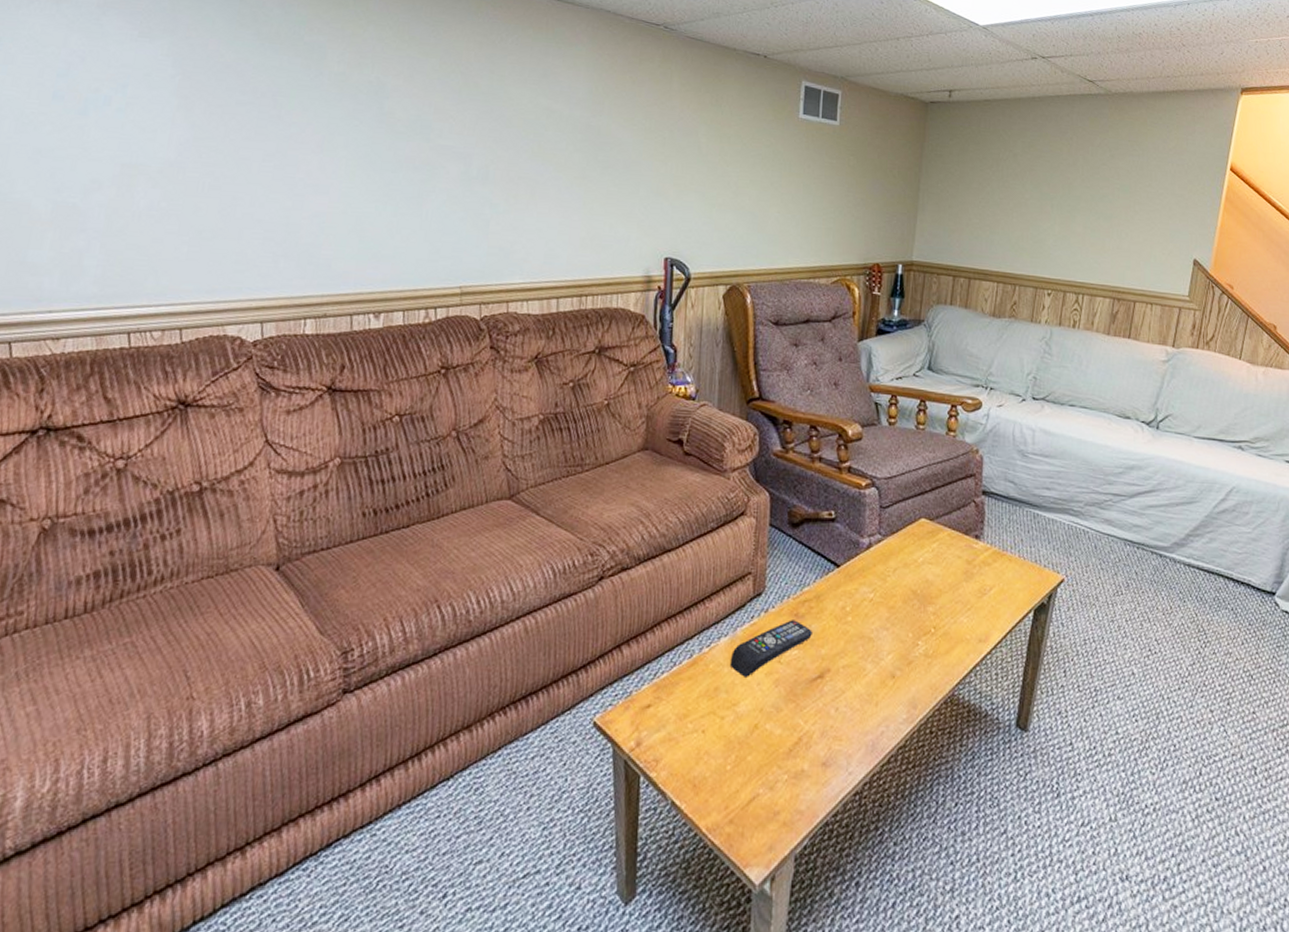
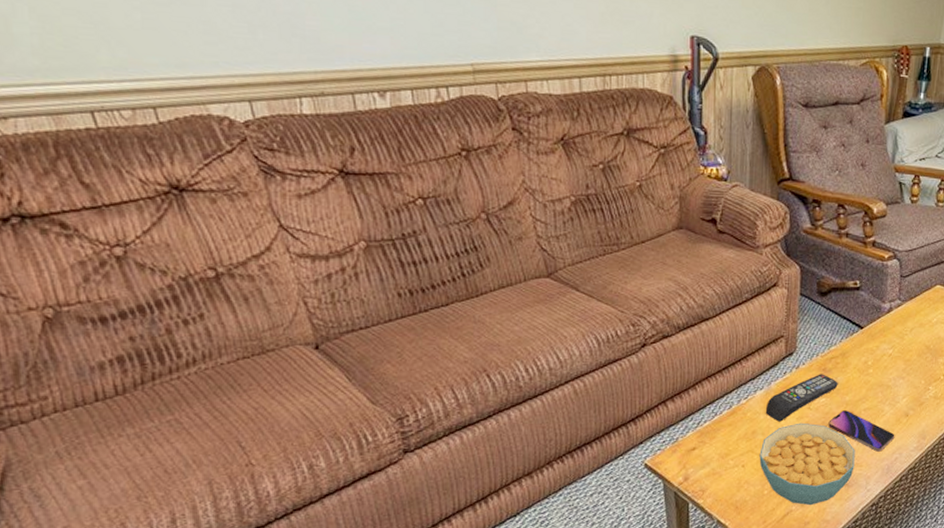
cereal bowl: none [722,679,833,790] -> present [759,422,855,506]
smartphone: none [801,667,880,722] -> present [828,410,895,452]

